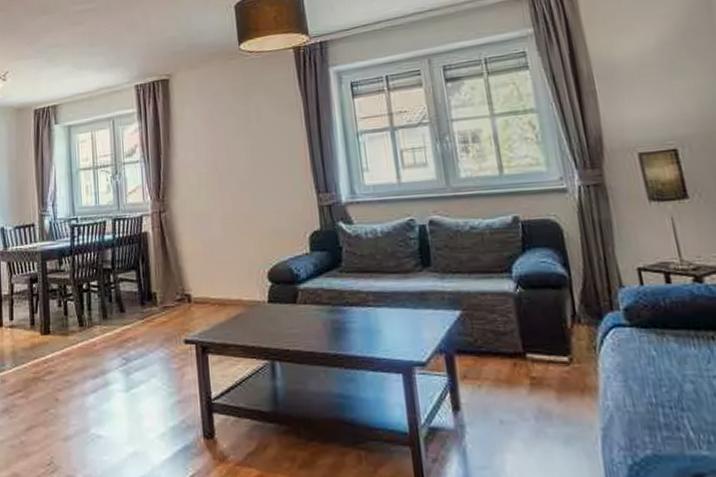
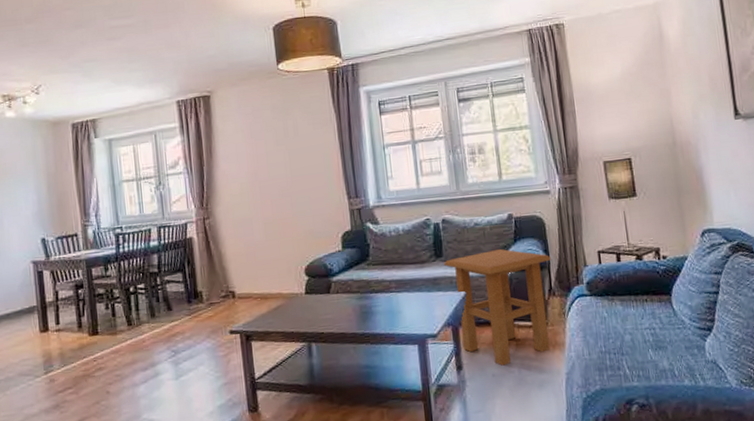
side table: none [433,259,578,410] -> present [444,248,551,366]

